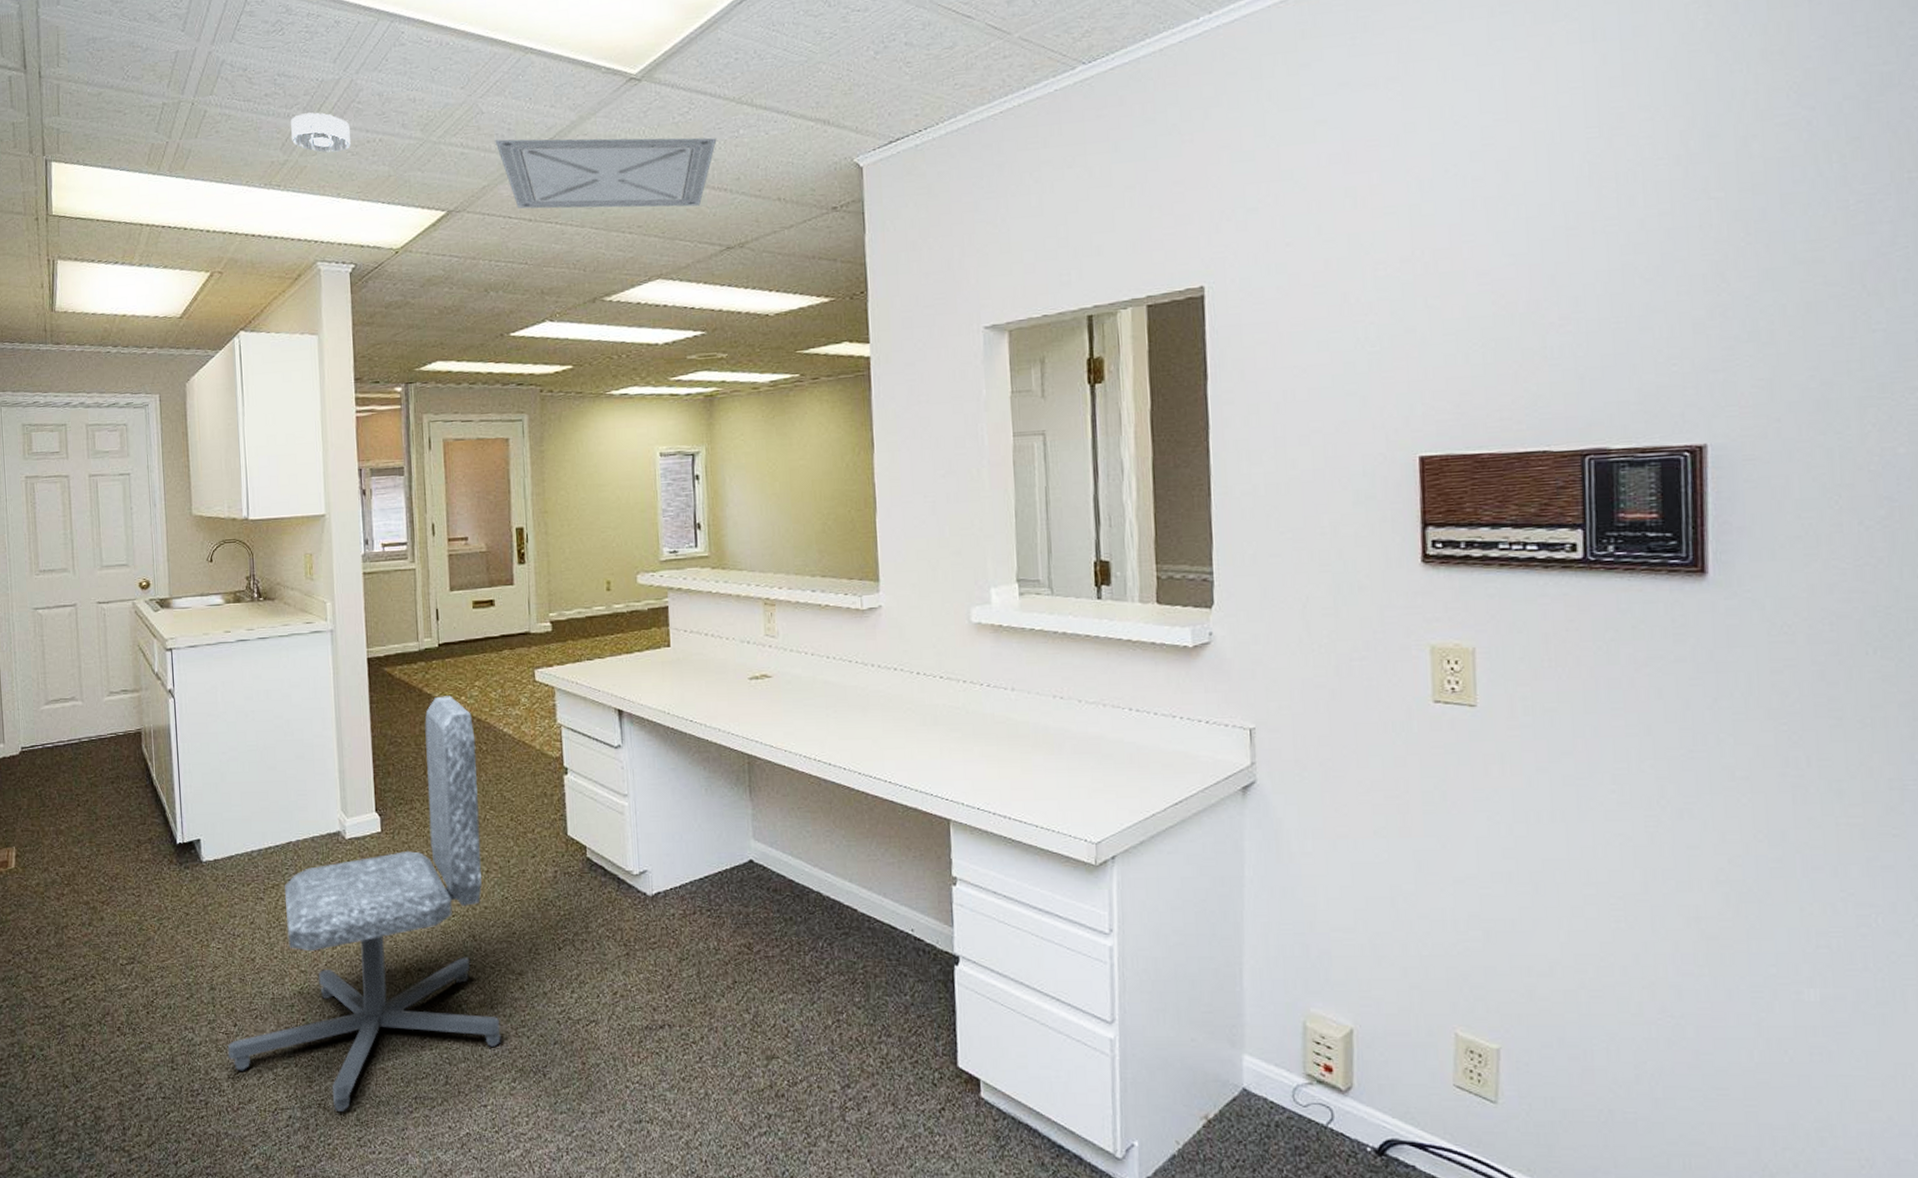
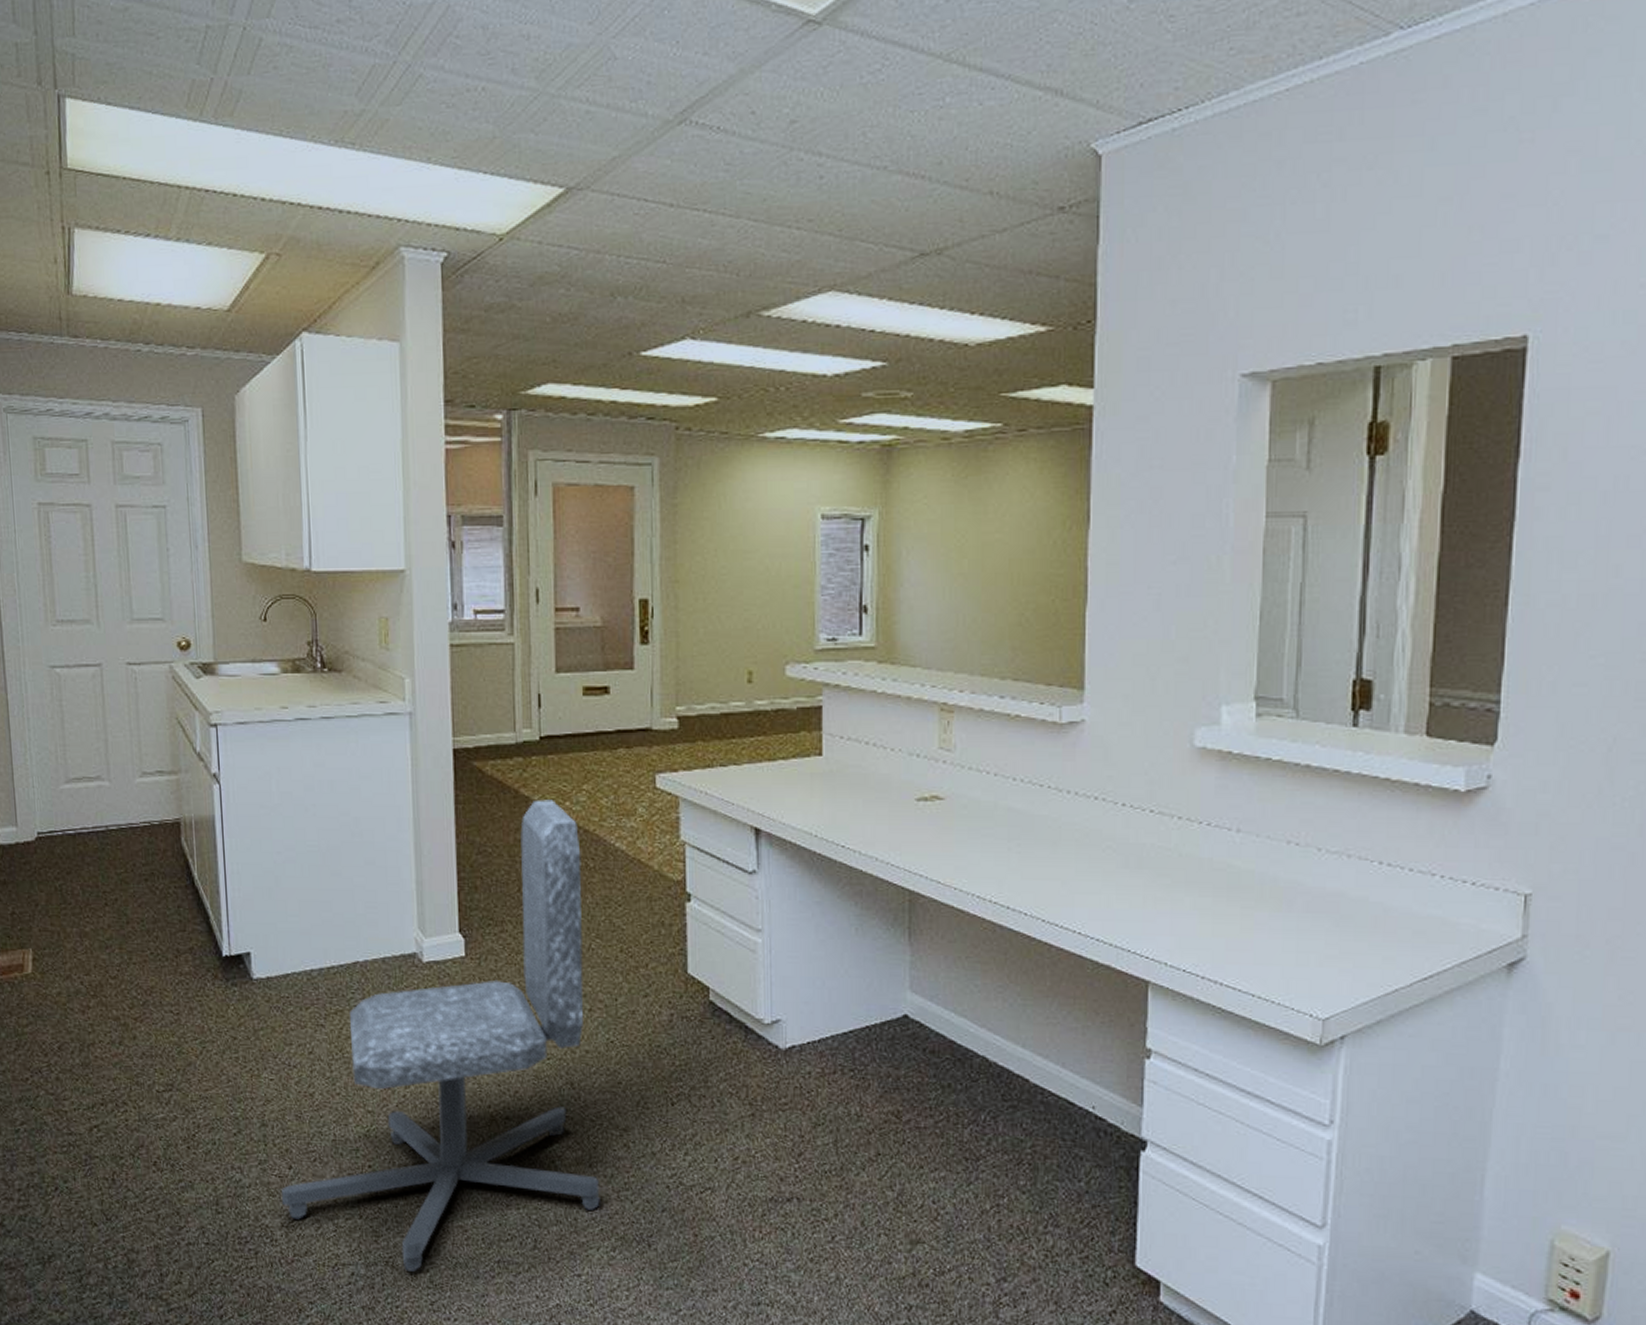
smoke detector: present [291,112,351,153] -> none [369,47,446,103]
ceiling vent: present [495,137,717,209] -> none [630,95,916,198]

